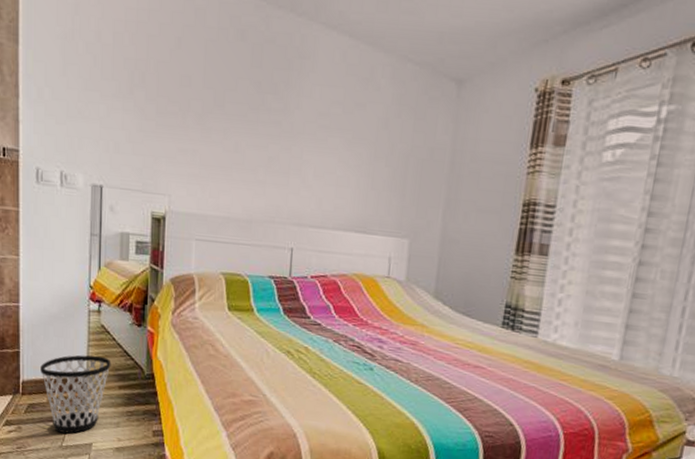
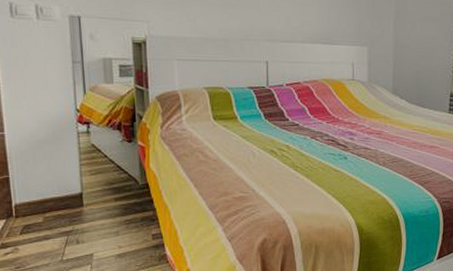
wastebasket: present [40,355,111,434] -> none [33,173,105,248]

